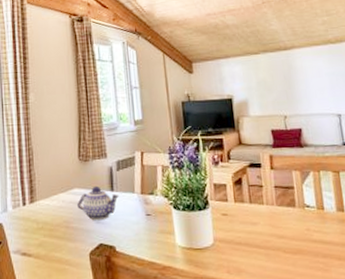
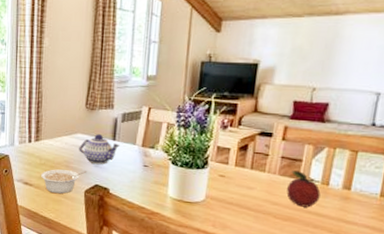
legume: none [40,229,89,262] -> present [41,169,87,194]
fruit: none [287,199,320,237] -> present [286,170,321,208]

